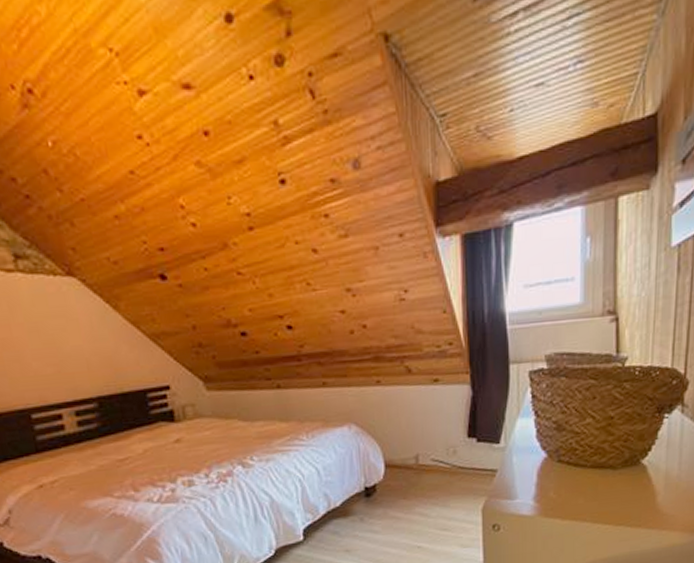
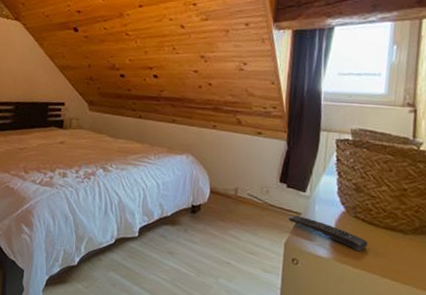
remote control: none [481,473,576,501] -> present [287,215,368,252]

